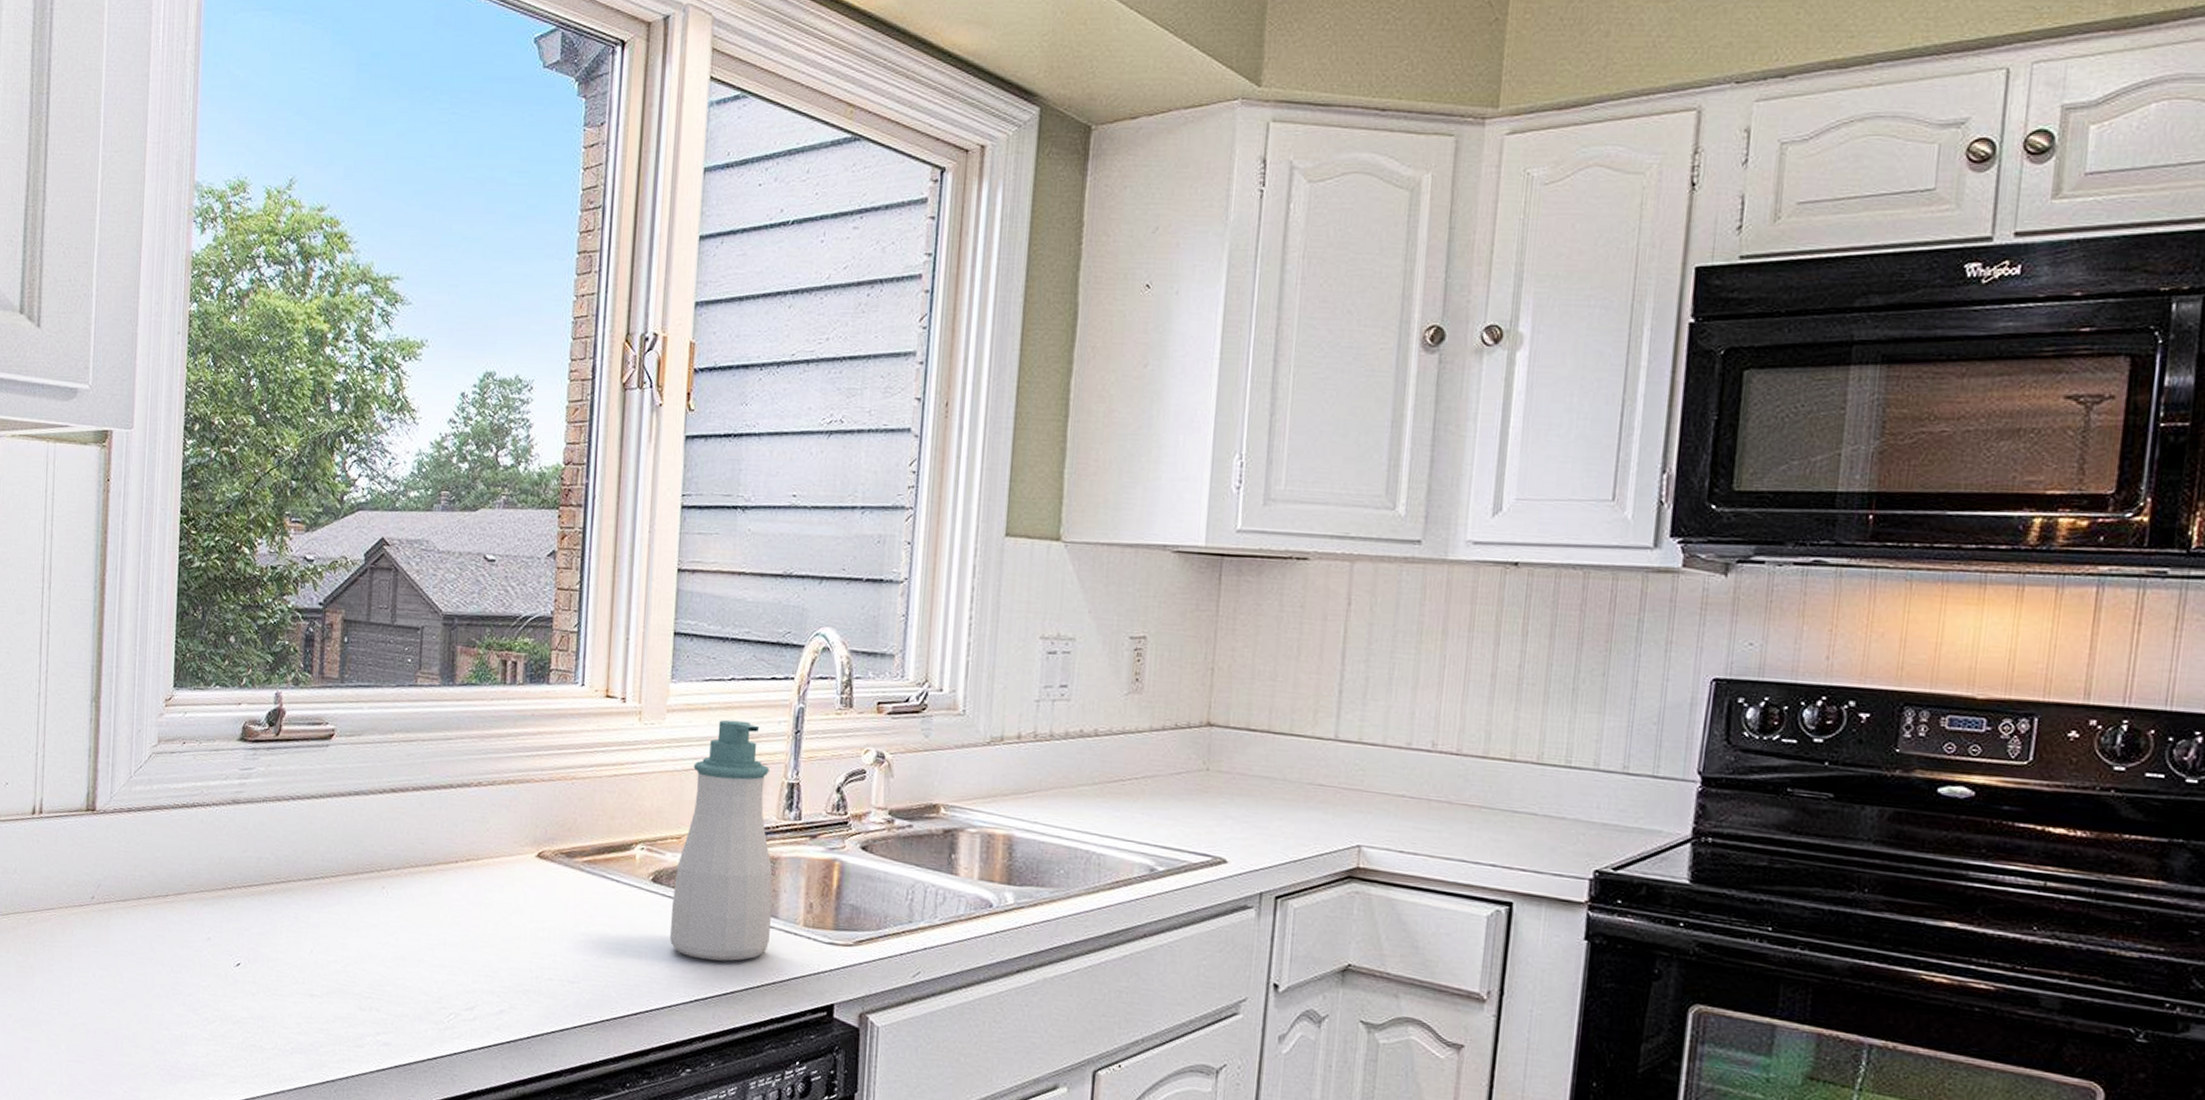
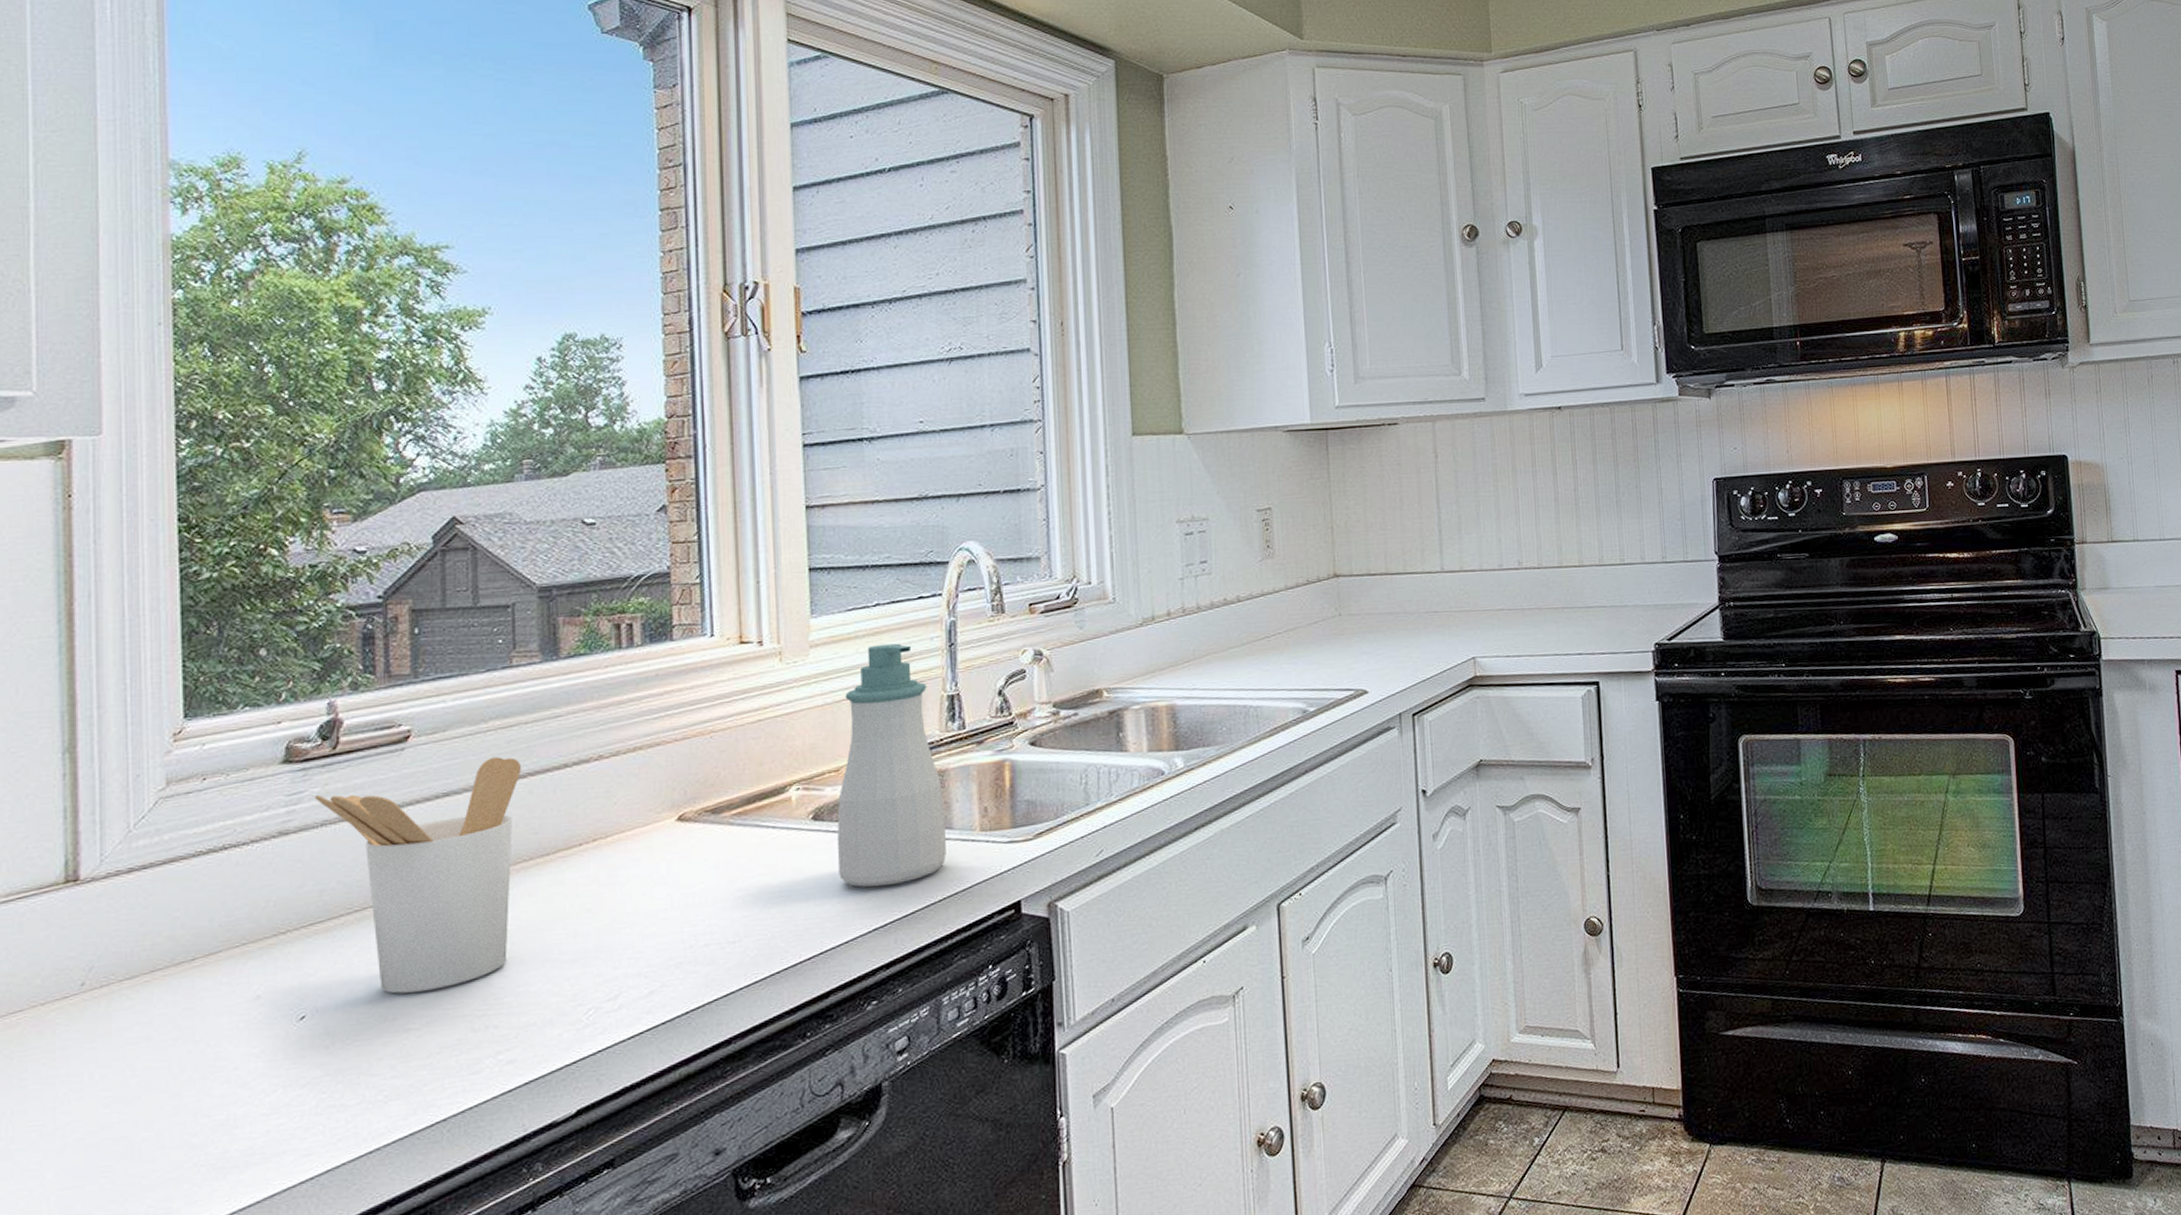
utensil holder: none [260,767,416,966] -> present [314,757,521,994]

